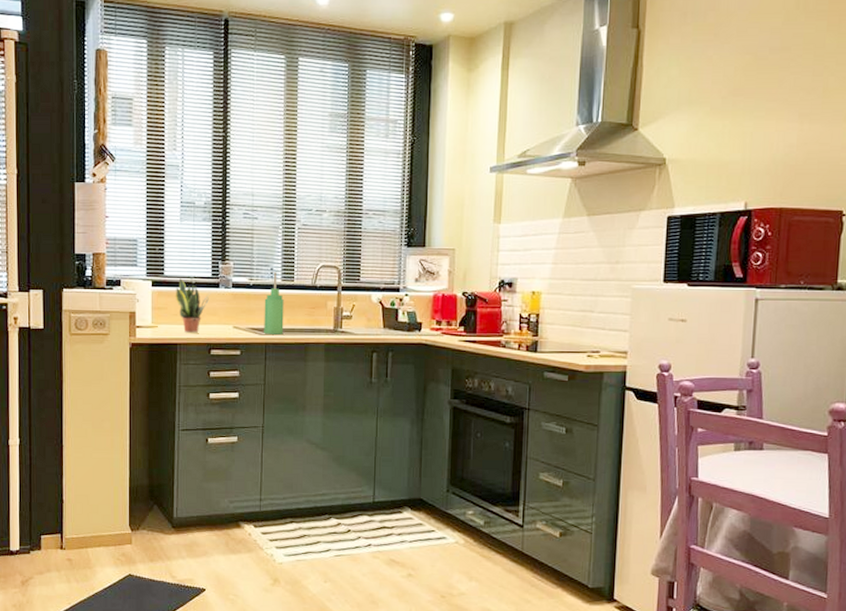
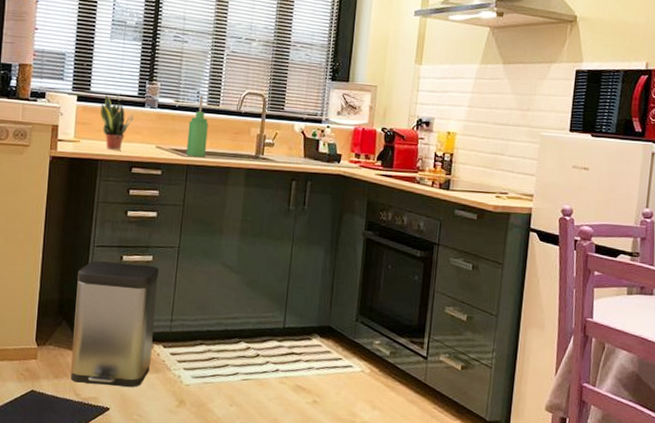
pedal bin: none [164,444,245,567] -> present [70,261,159,387]

